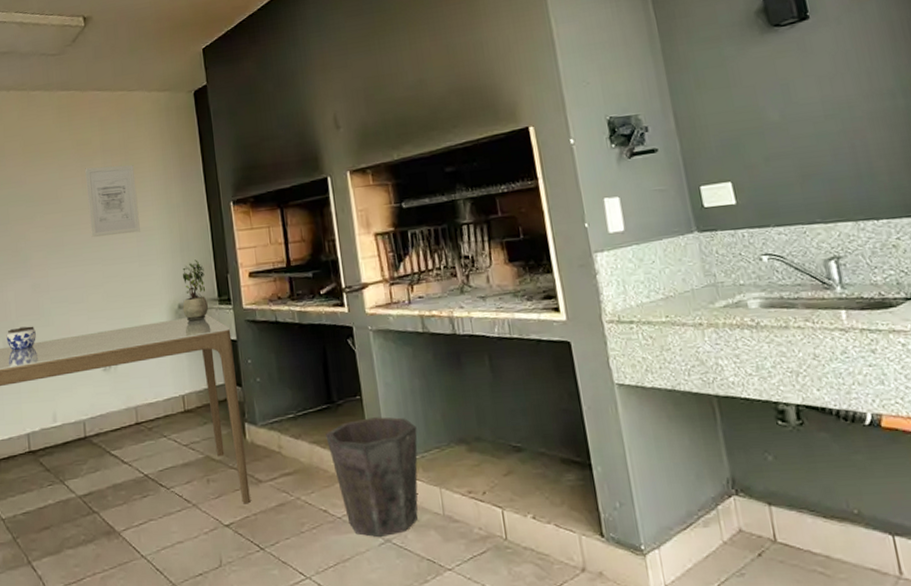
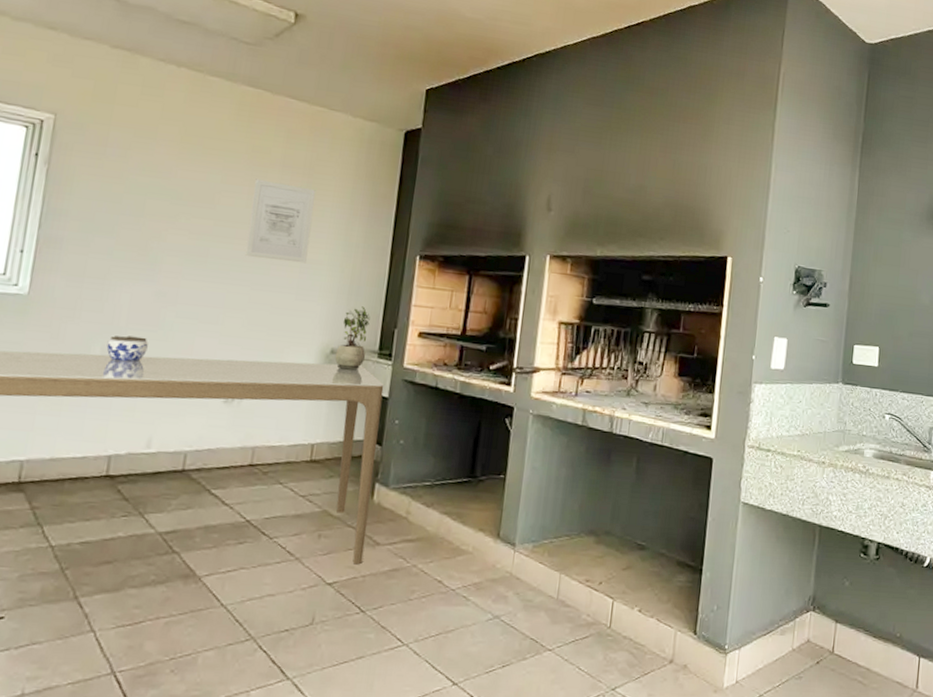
waste bin: present [325,417,418,538] -> none [459,497,553,614]

